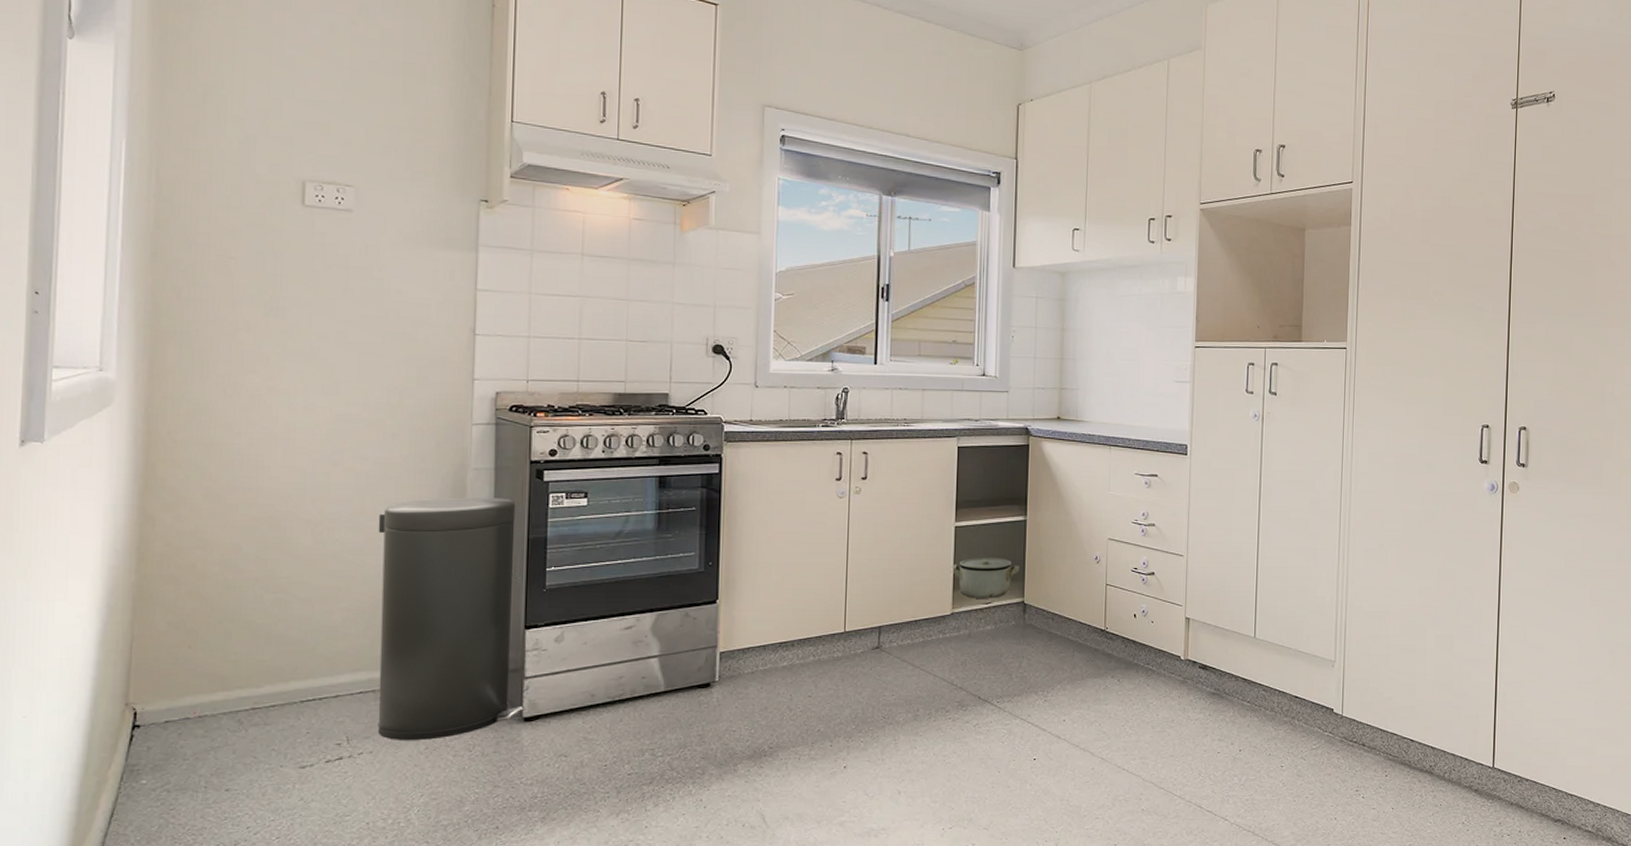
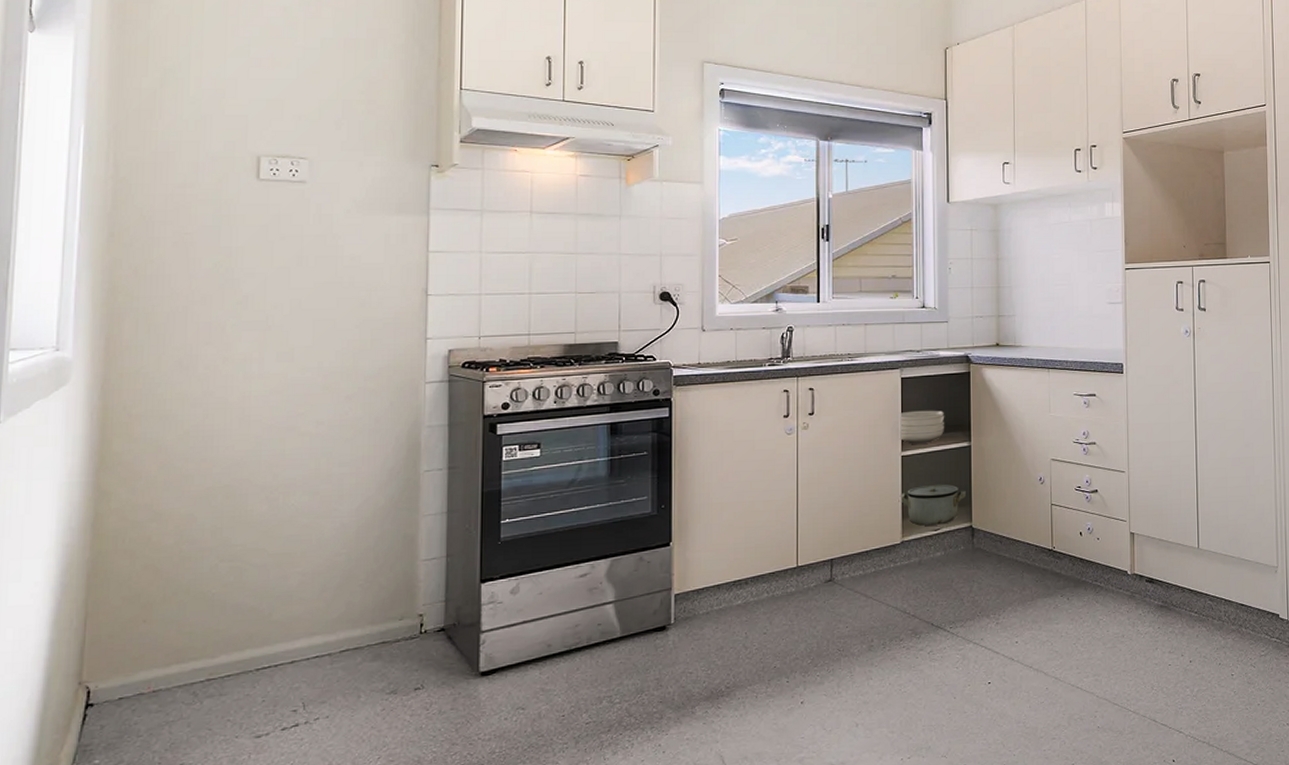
pedal bin: present [377,497,525,740] -> none [333,453,482,703]
bowl: none [953,481,1001,515] -> present [899,410,945,444]

